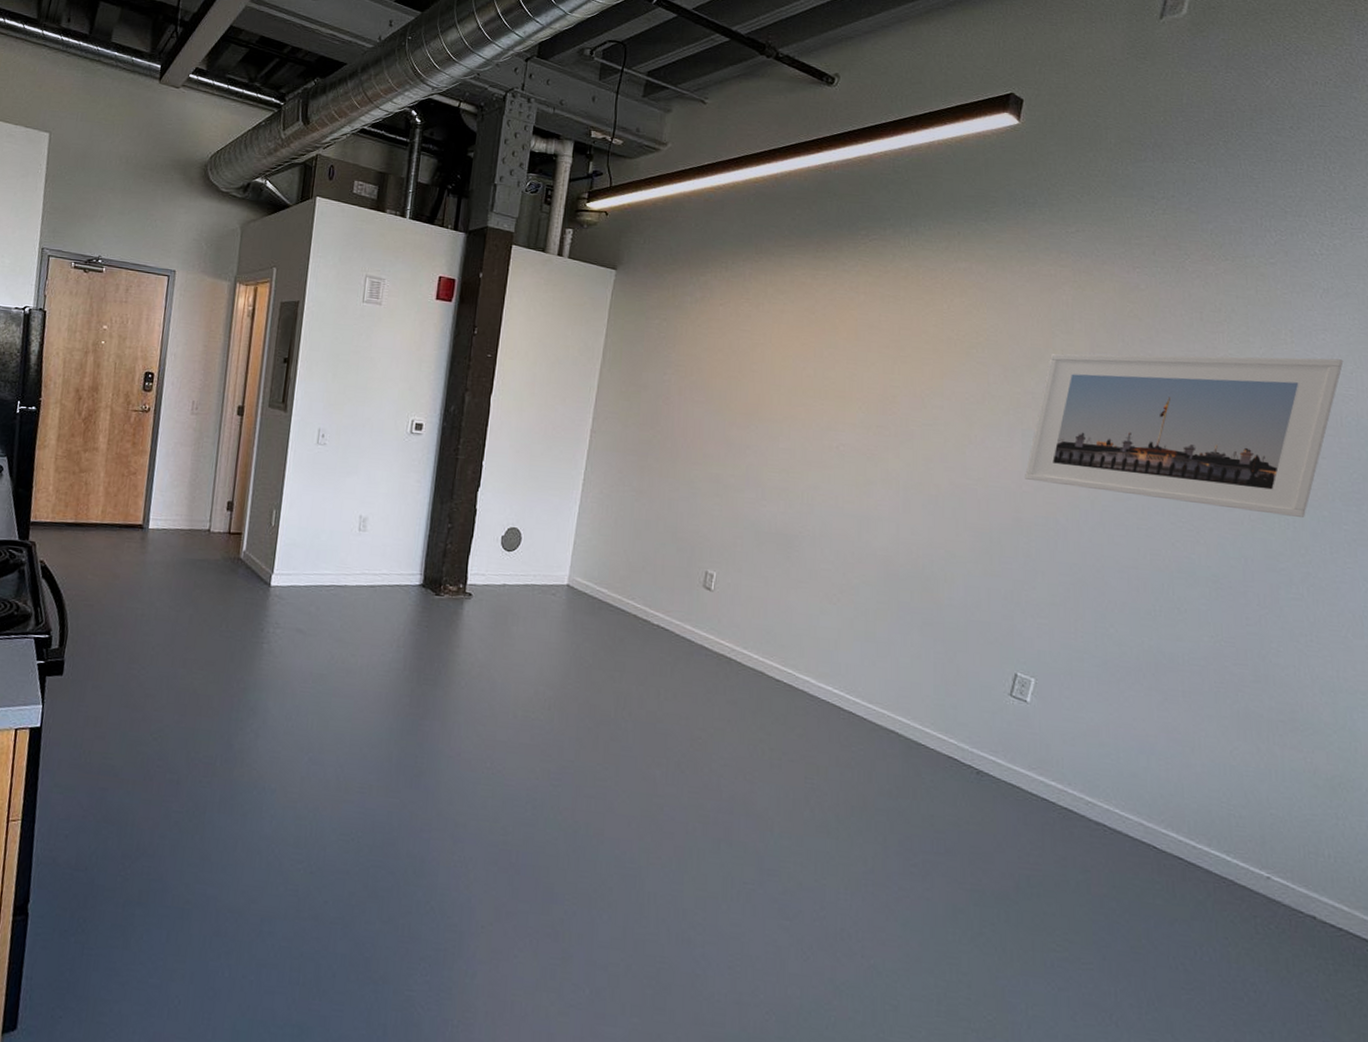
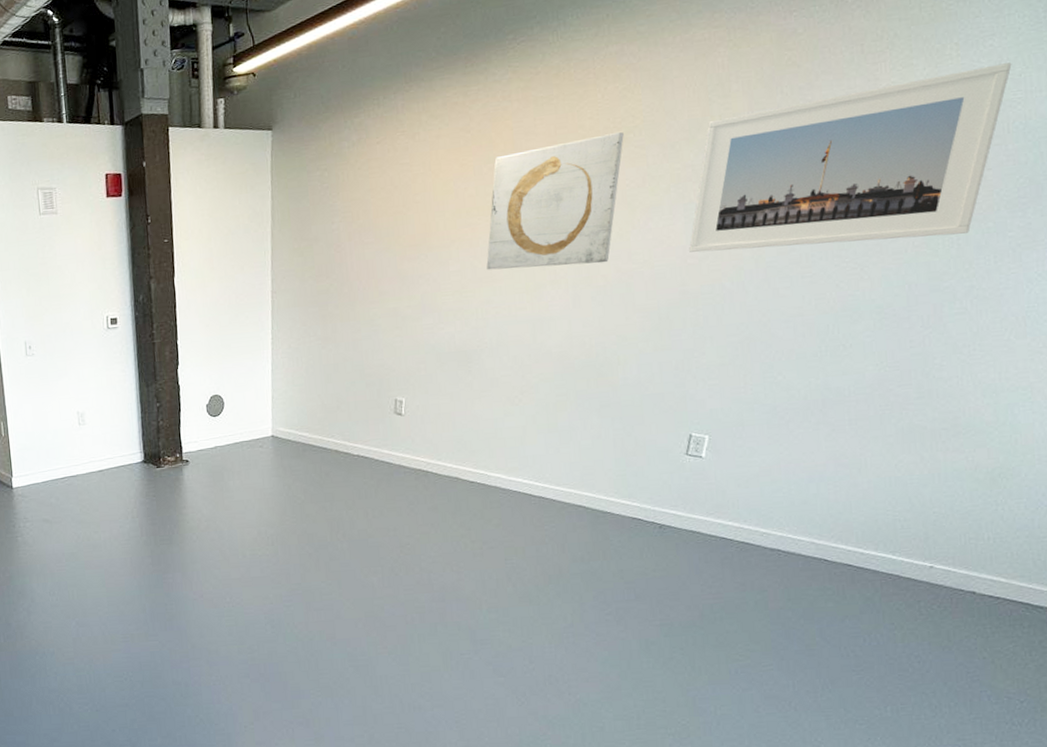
wall art: none [817,343,967,472] -> present [486,131,624,270]

